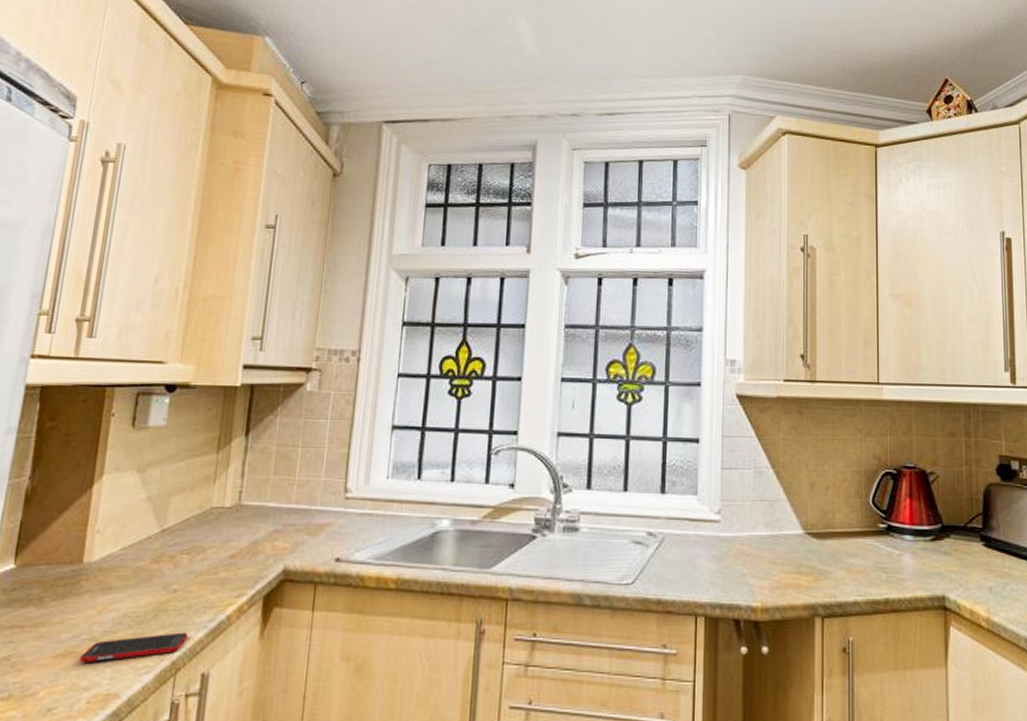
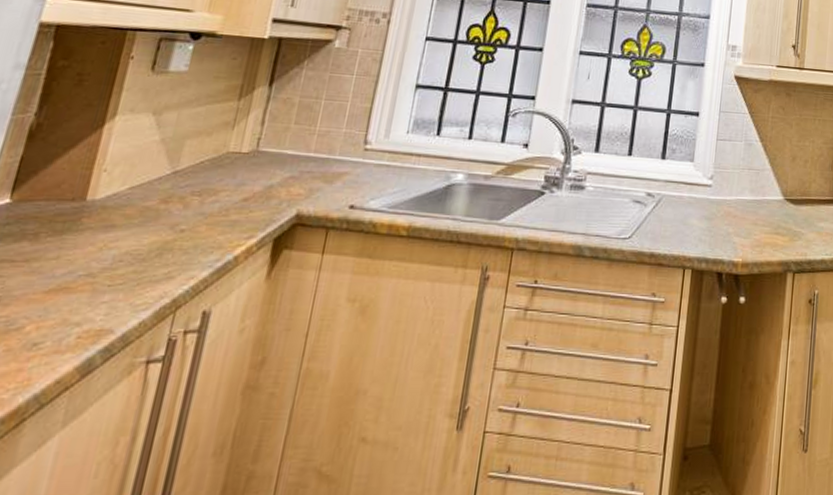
cell phone: present [79,632,188,663] -> none [72,271,192,299]

